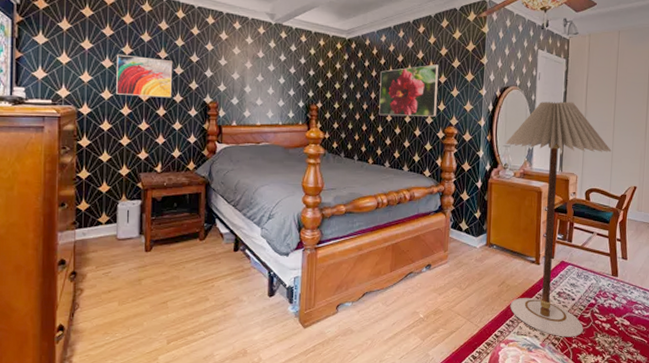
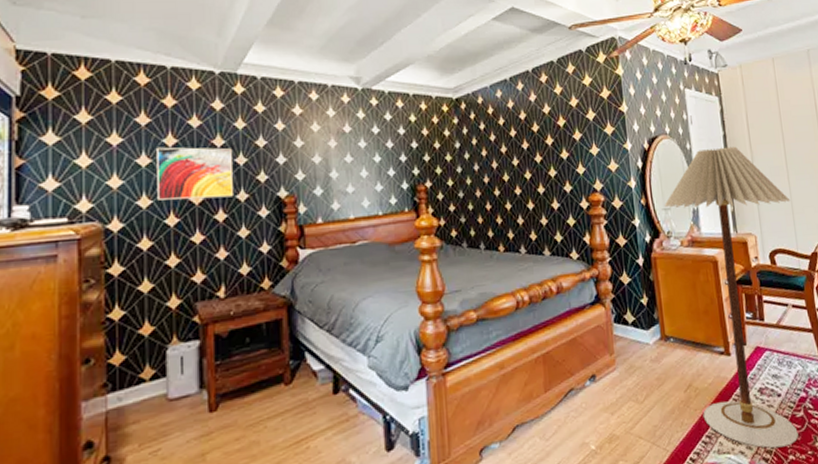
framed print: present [379,64,439,117] -> none [500,118,576,189]

